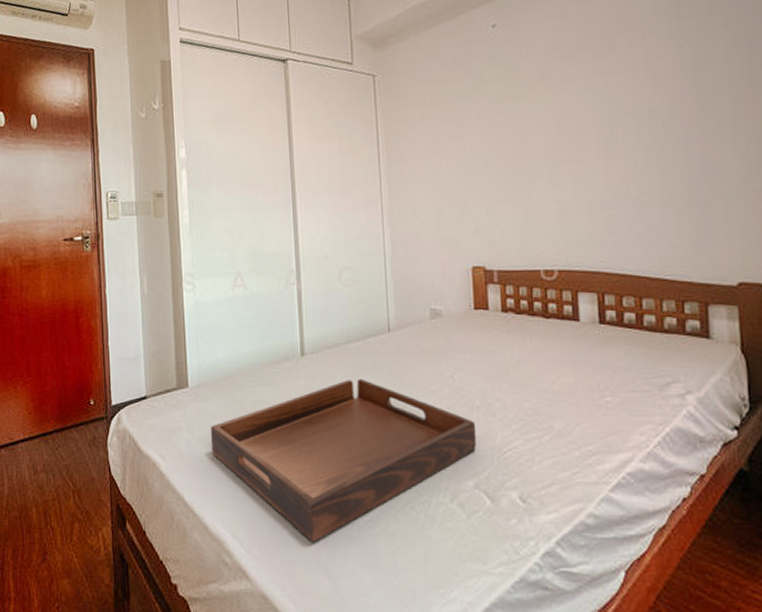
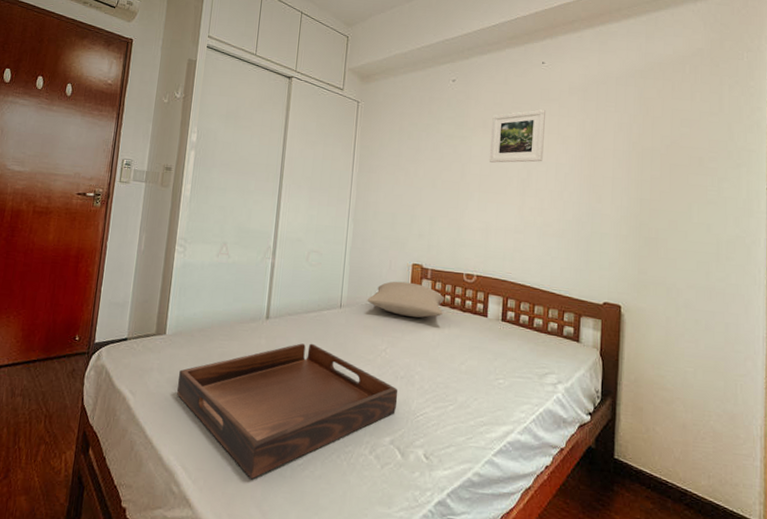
pillow: none [421,290,521,333] -> present [367,281,445,318]
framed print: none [552,42,629,123] -> present [489,109,545,163]

